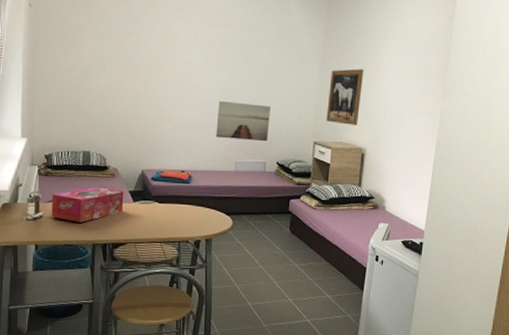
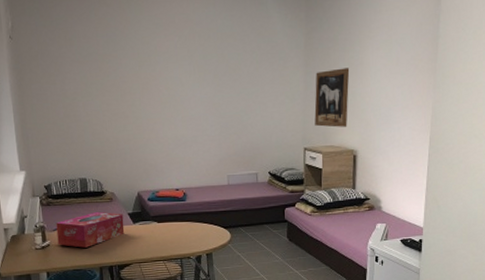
wall art: present [216,101,271,142] -> none [205,115,258,153]

